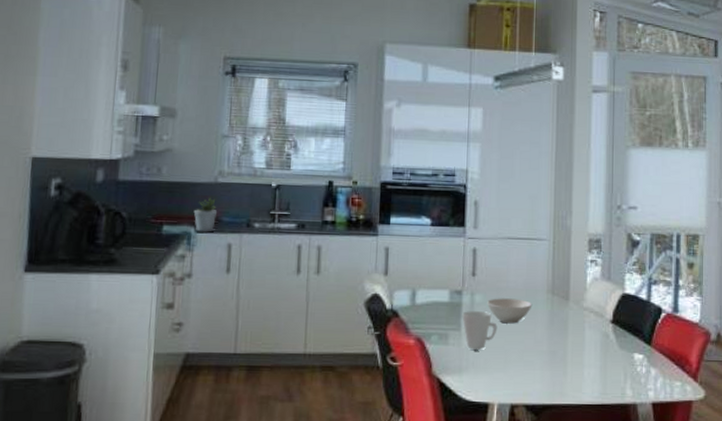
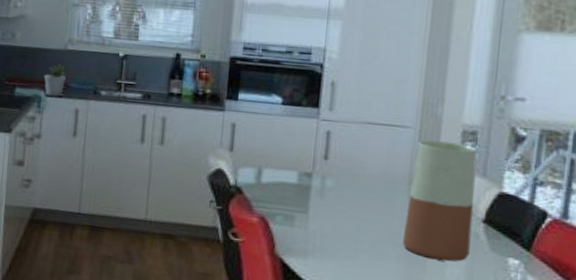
mug: present [462,311,498,351] -> none [310,194,350,236]
bowl: present [487,298,533,324] -> none [339,184,391,213]
vase: none [545,250,603,362] -> present [402,140,478,261]

